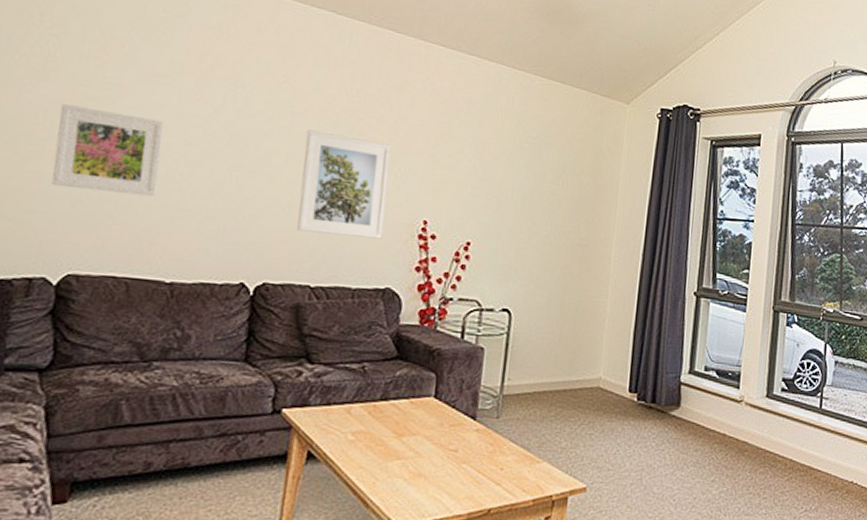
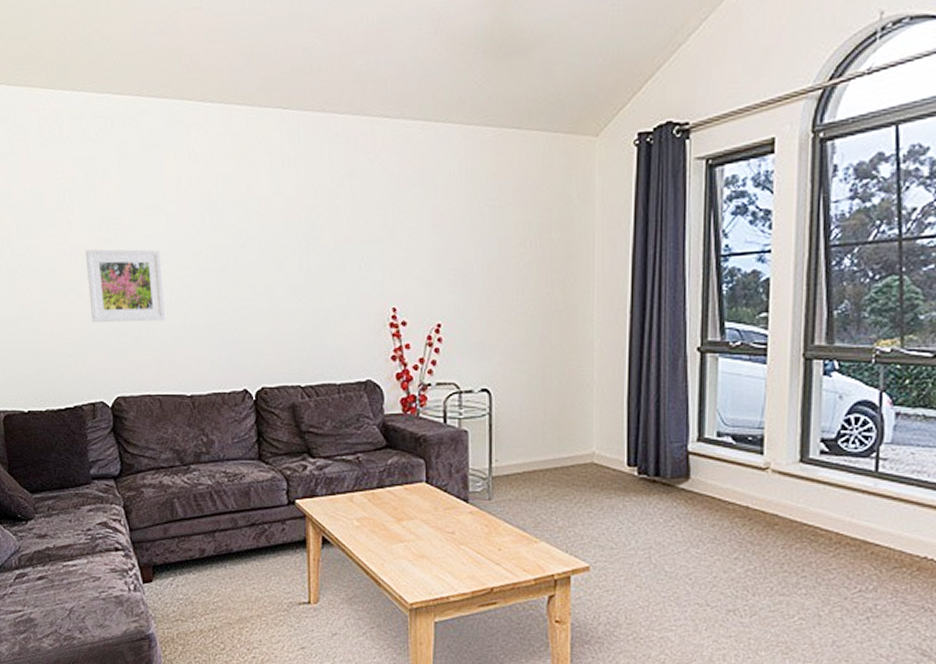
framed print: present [297,129,391,239] -> none [275,233,357,335]

